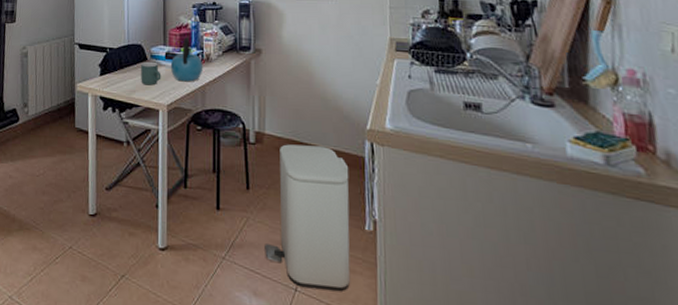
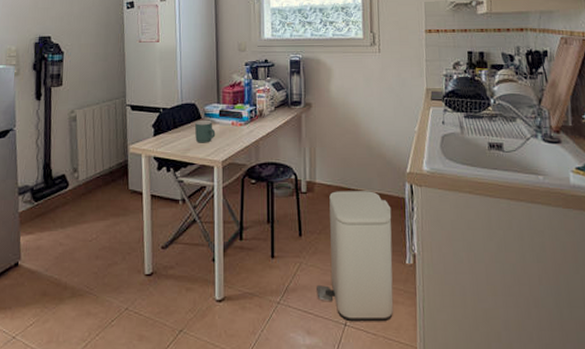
kettle: present [170,37,203,82] -> none [224,95,257,138]

